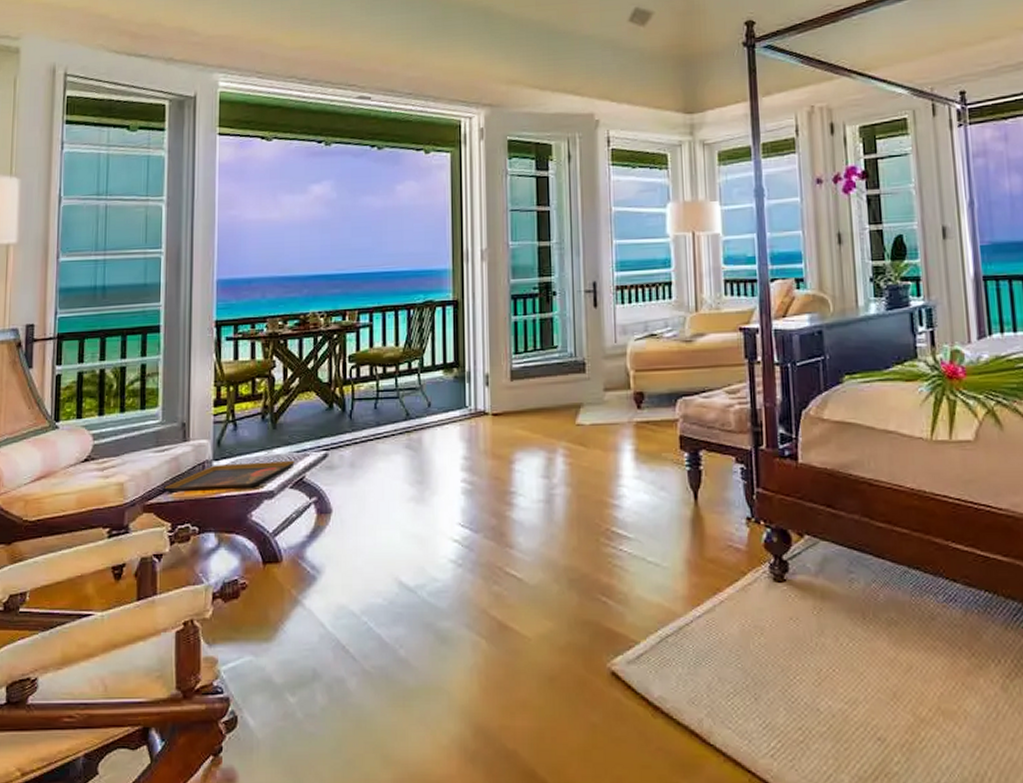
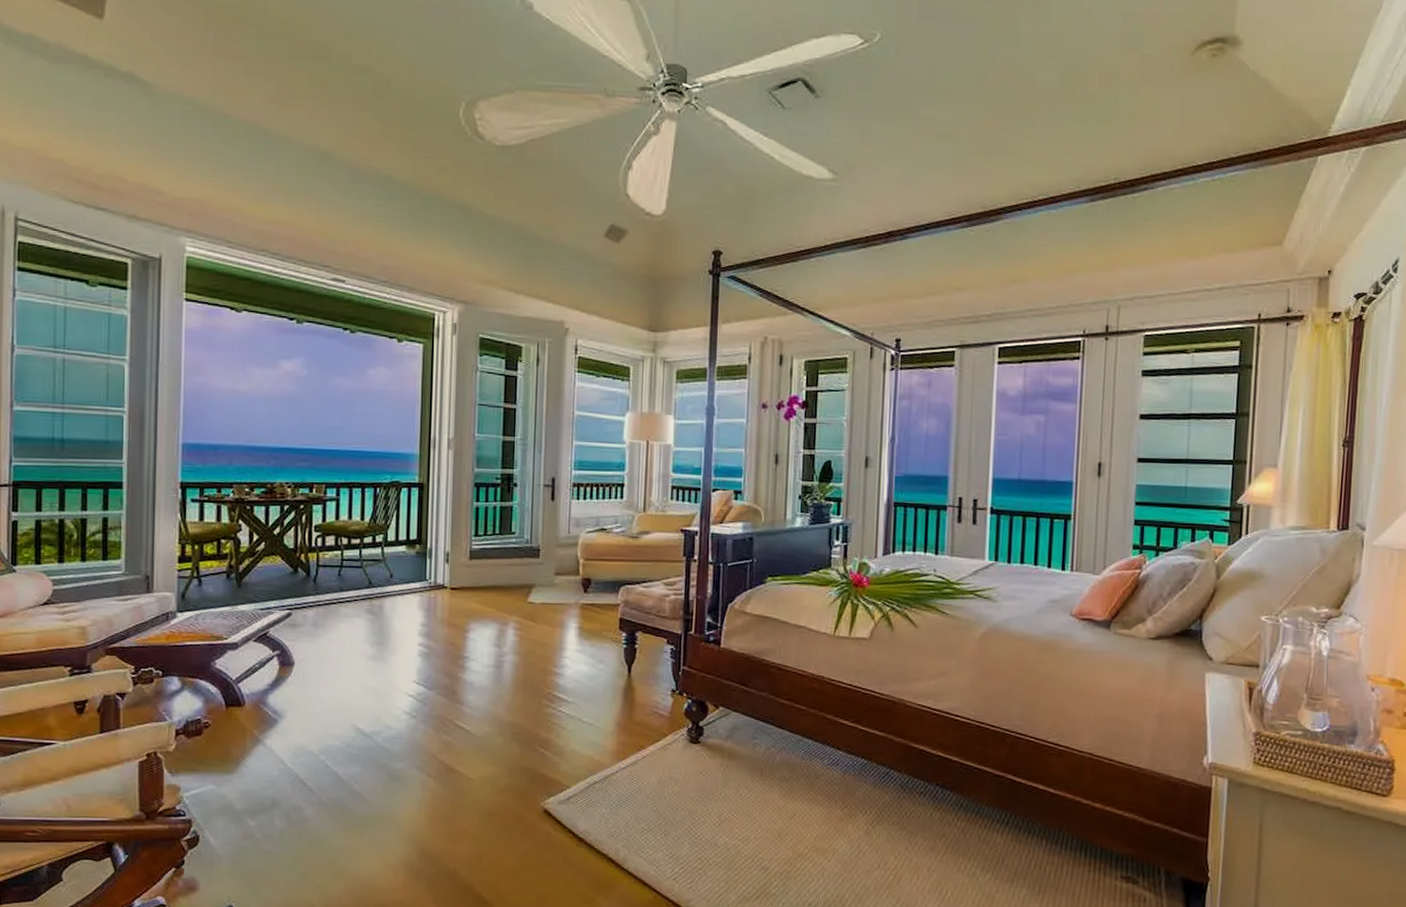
decorative tray: present [164,460,295,493] -> none [127,616,259,640]

